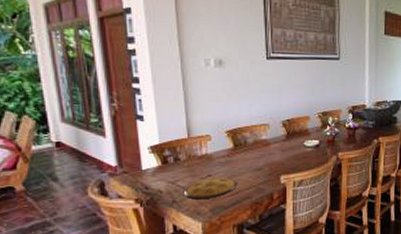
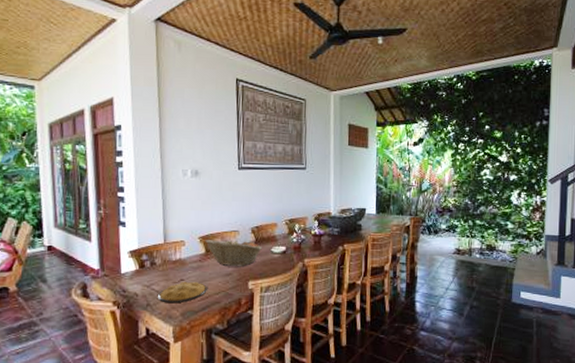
fruit basket: none [233,132,294,162] -> present [205,238,262,267]

